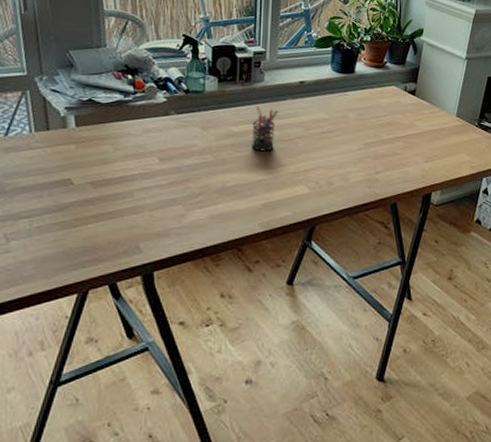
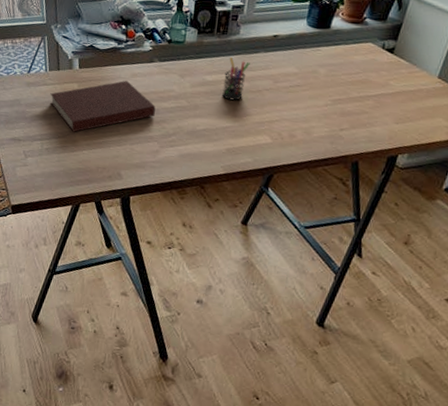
notebook: none [38,137,176,203] -> present [50,80,156,132]

